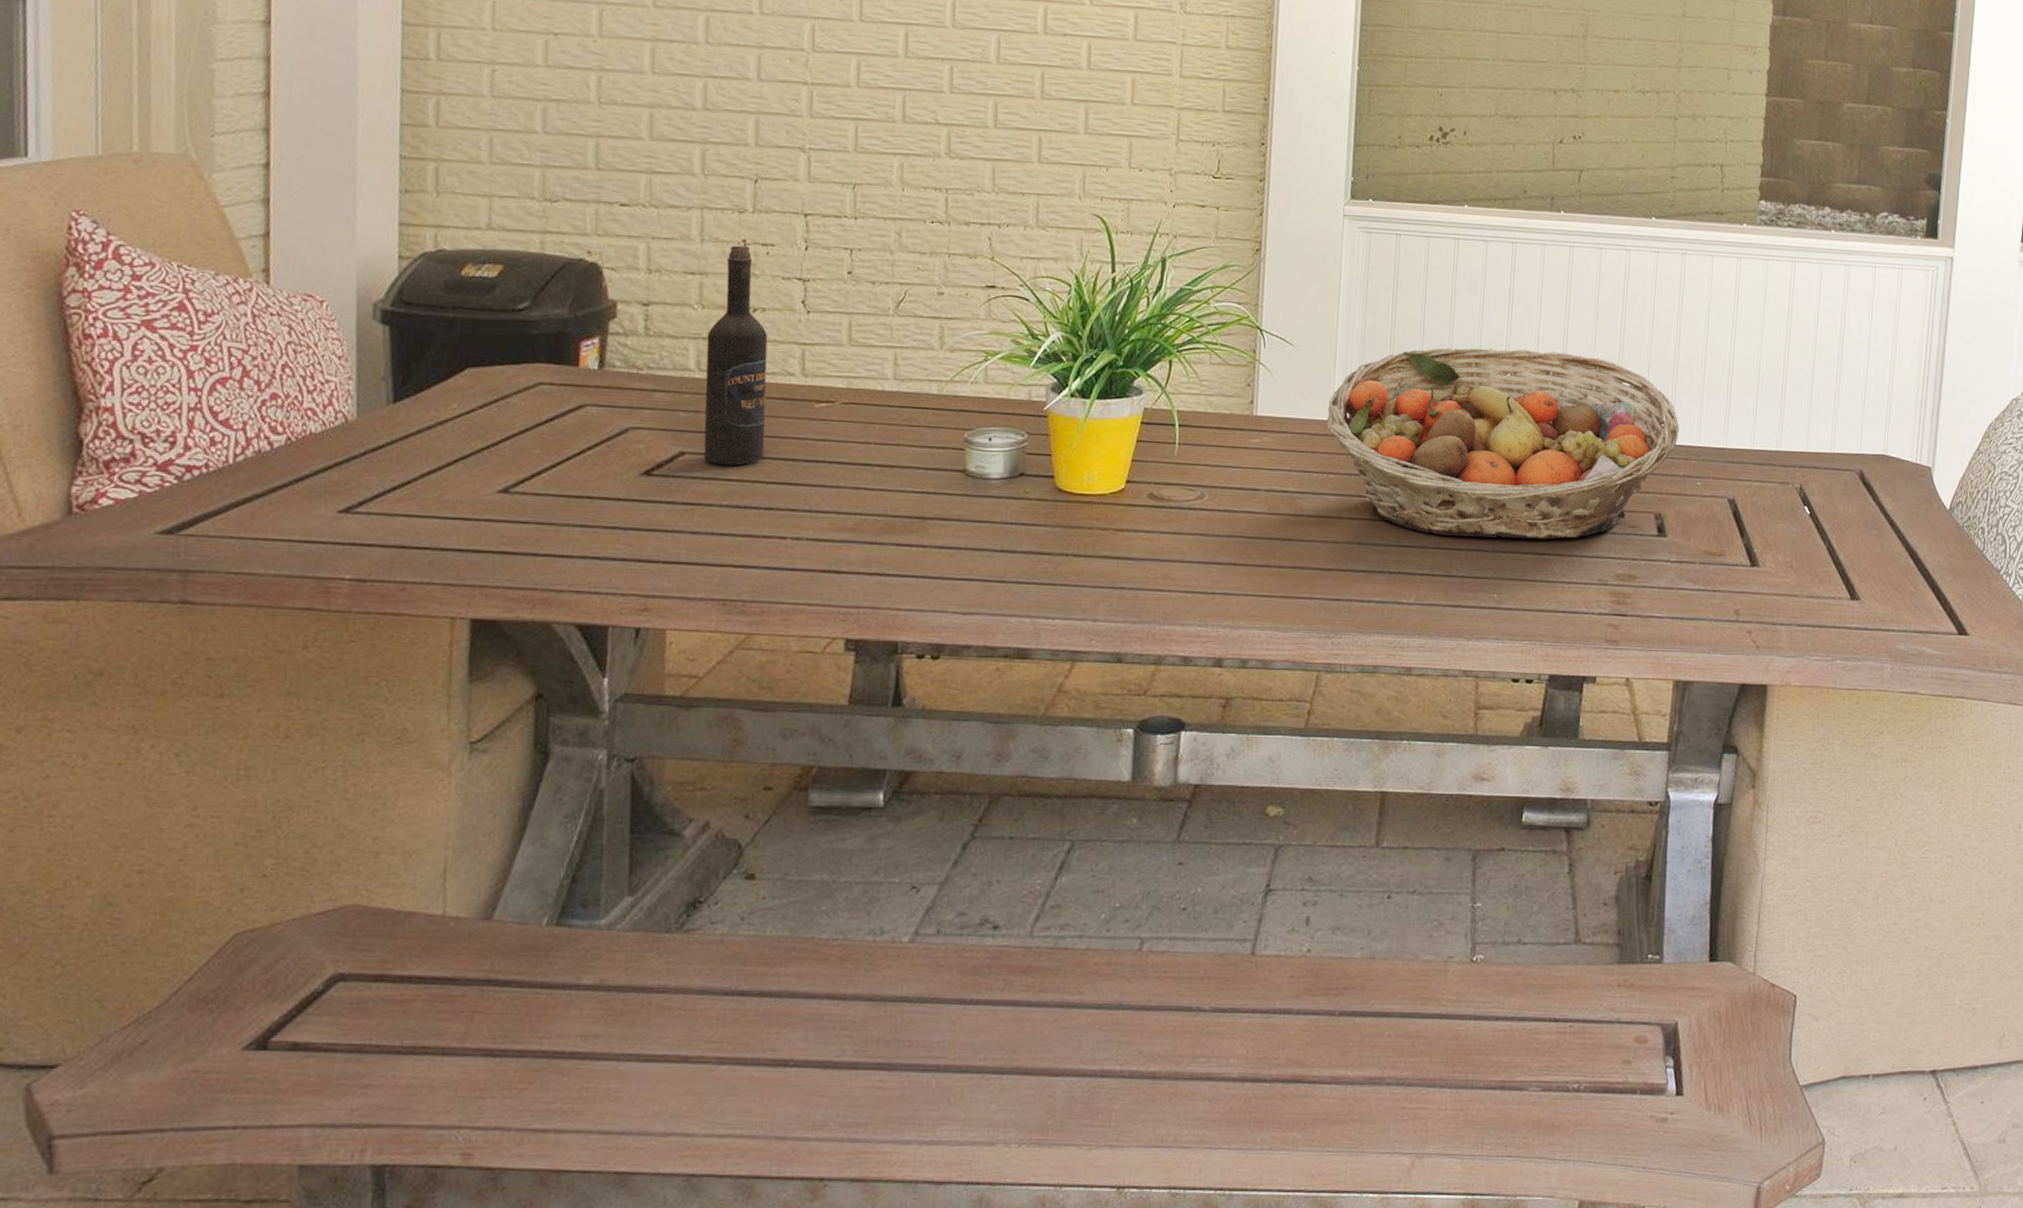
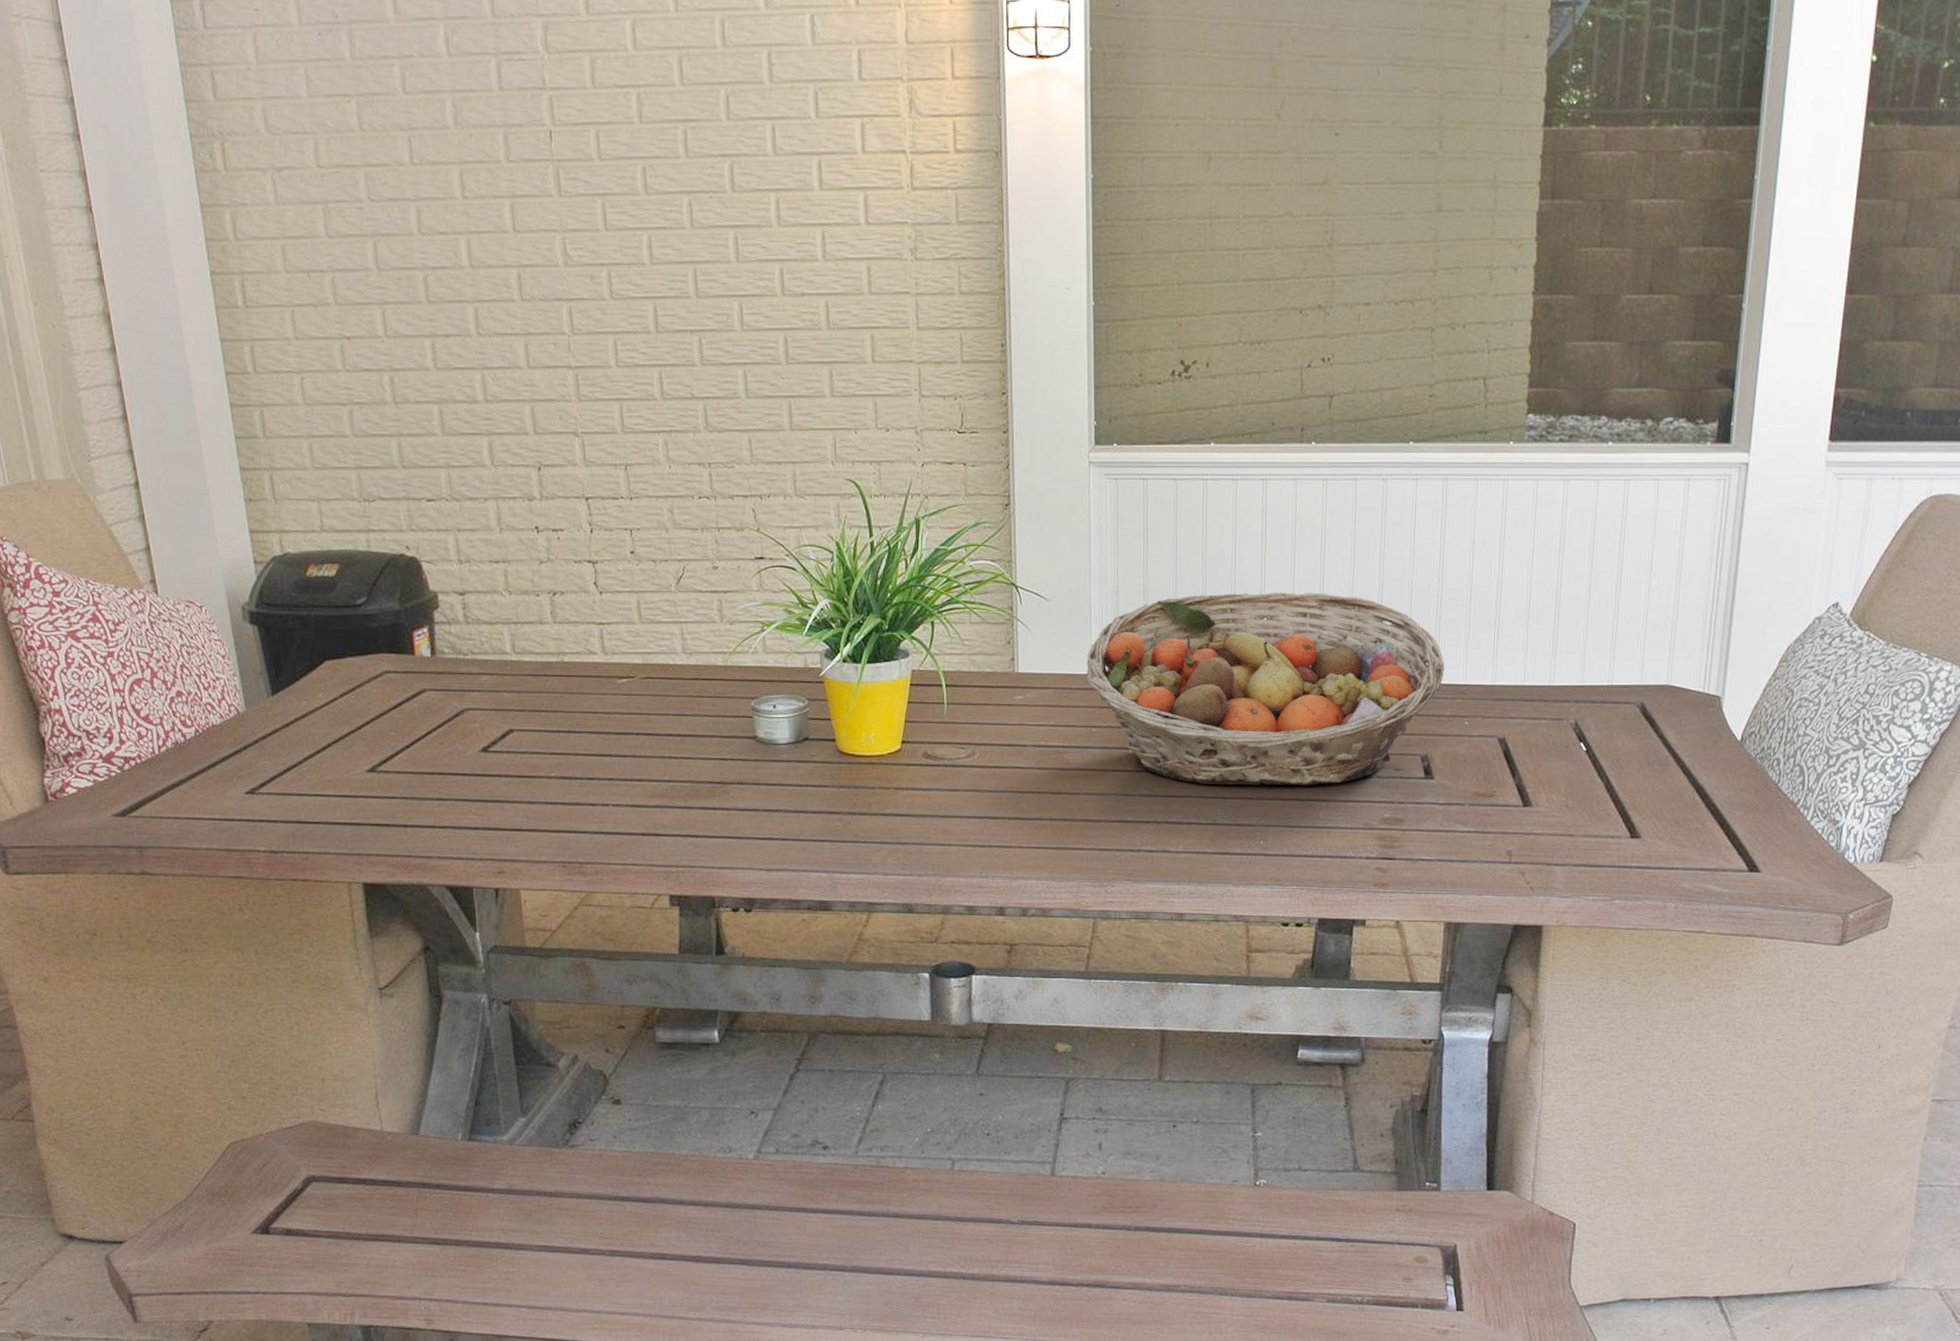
wine bottle: present [703,245,768,465] -> none [517,532,579,740]

